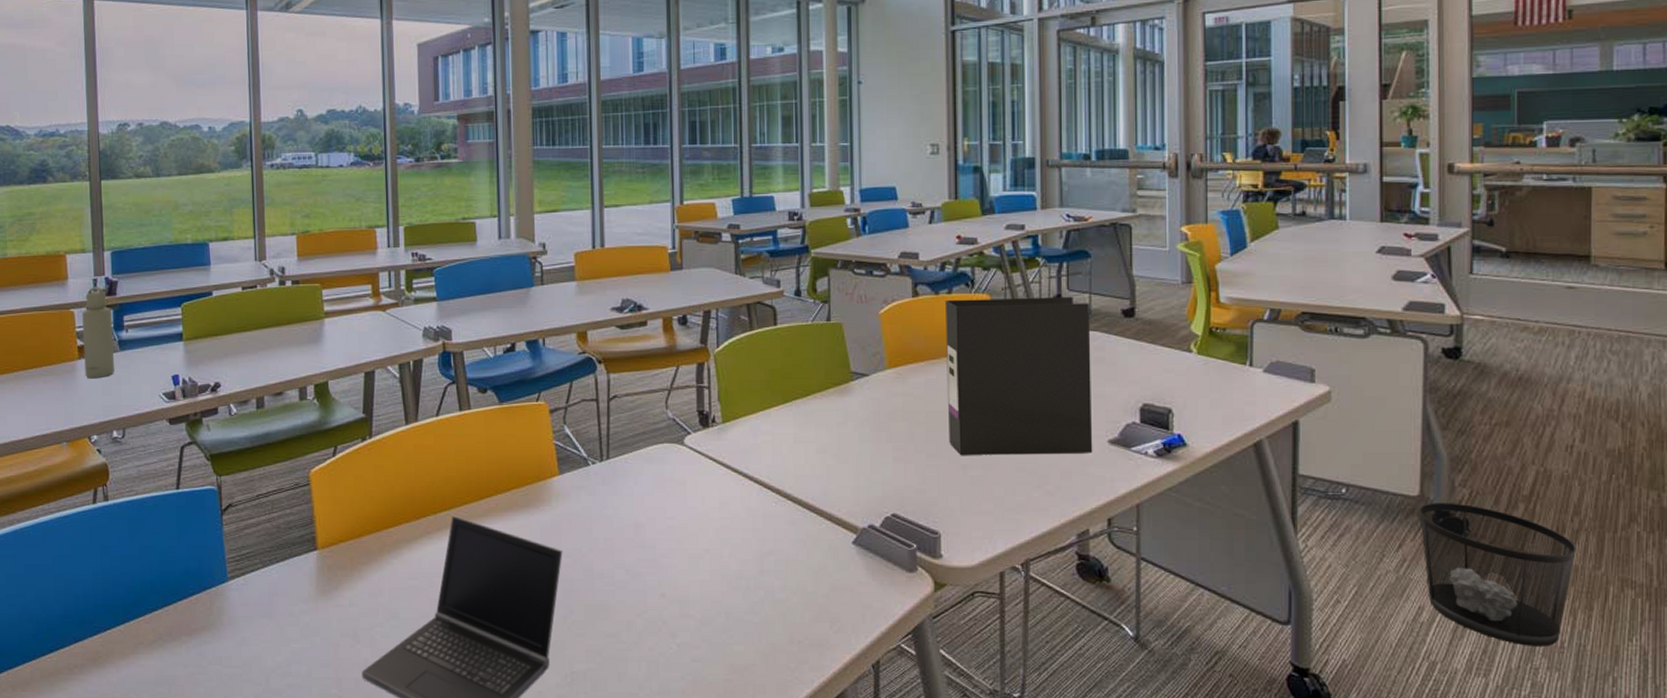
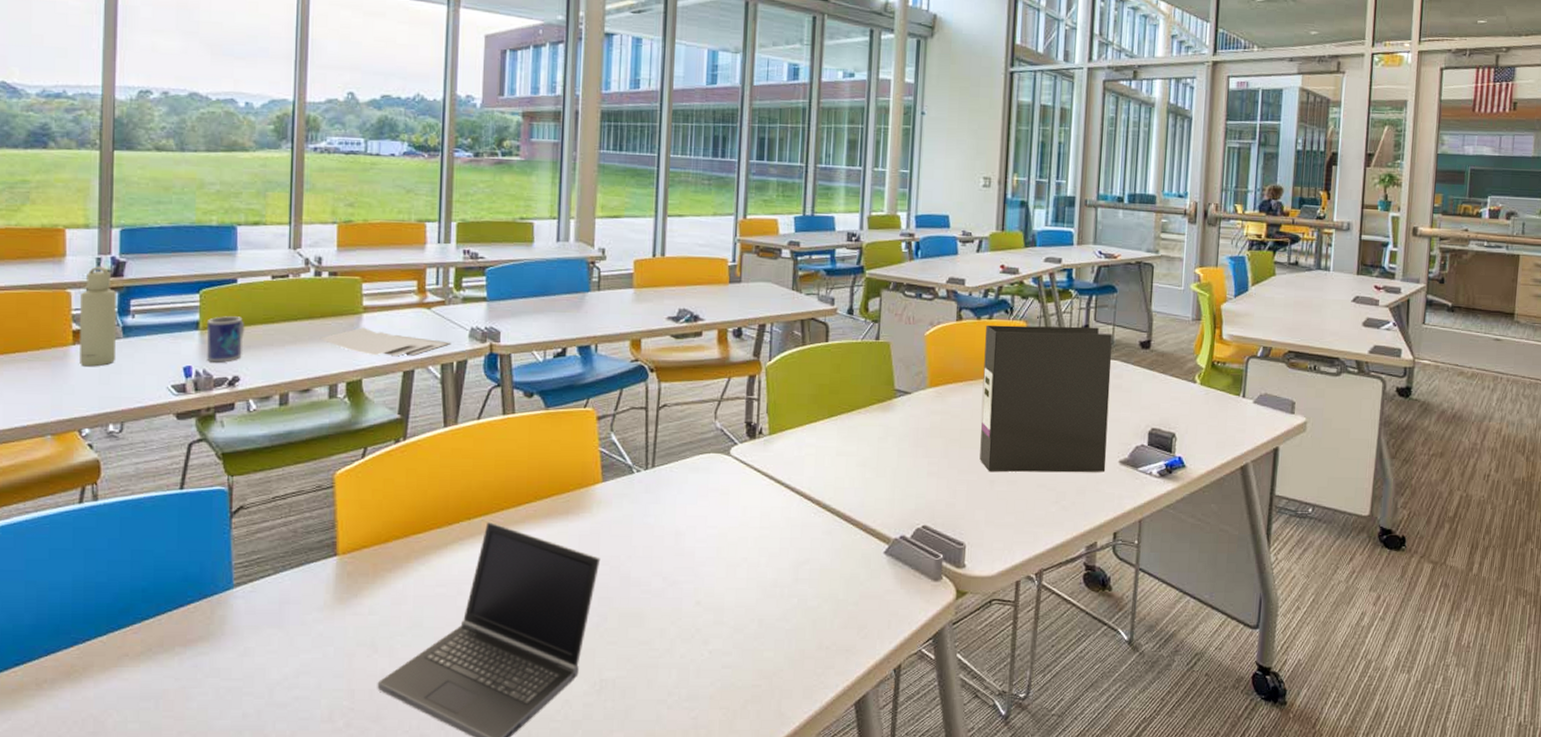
mug: none [189,327,222,370] -> present [206,316,245,362]
papers: none [289,332,407,359] -> present [321,327,452,356]
waste bin: present [1419,503,1576,646] -> none [1368,522,1485,646]

